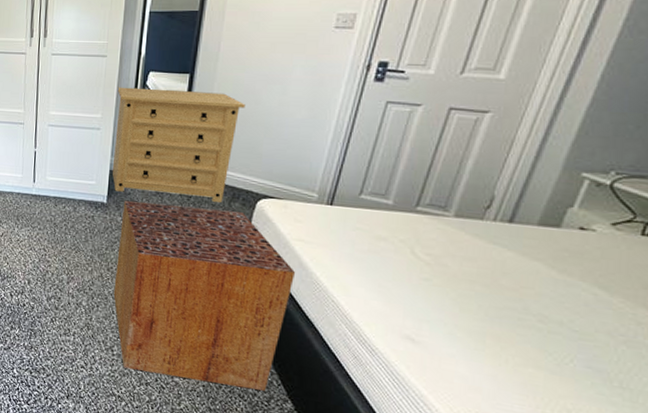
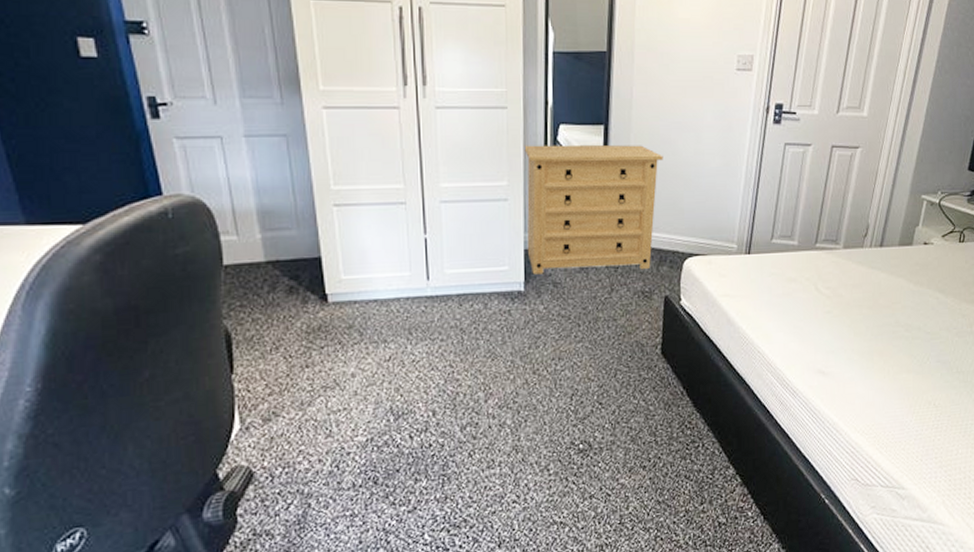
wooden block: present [113,201,296,391] -> none [543,276,725,487]

